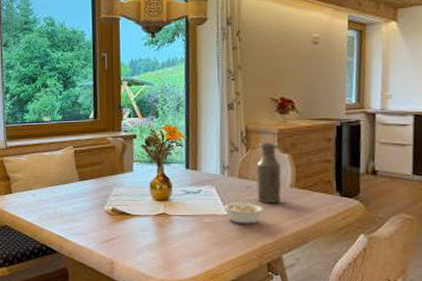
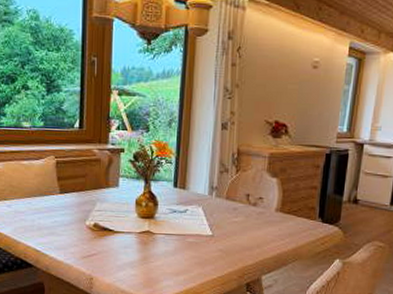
legume: present [221,199,263,224] -> none [207,219,247,246]
bottle: present [256,142,282,204] -> none [243,165,269,227]

